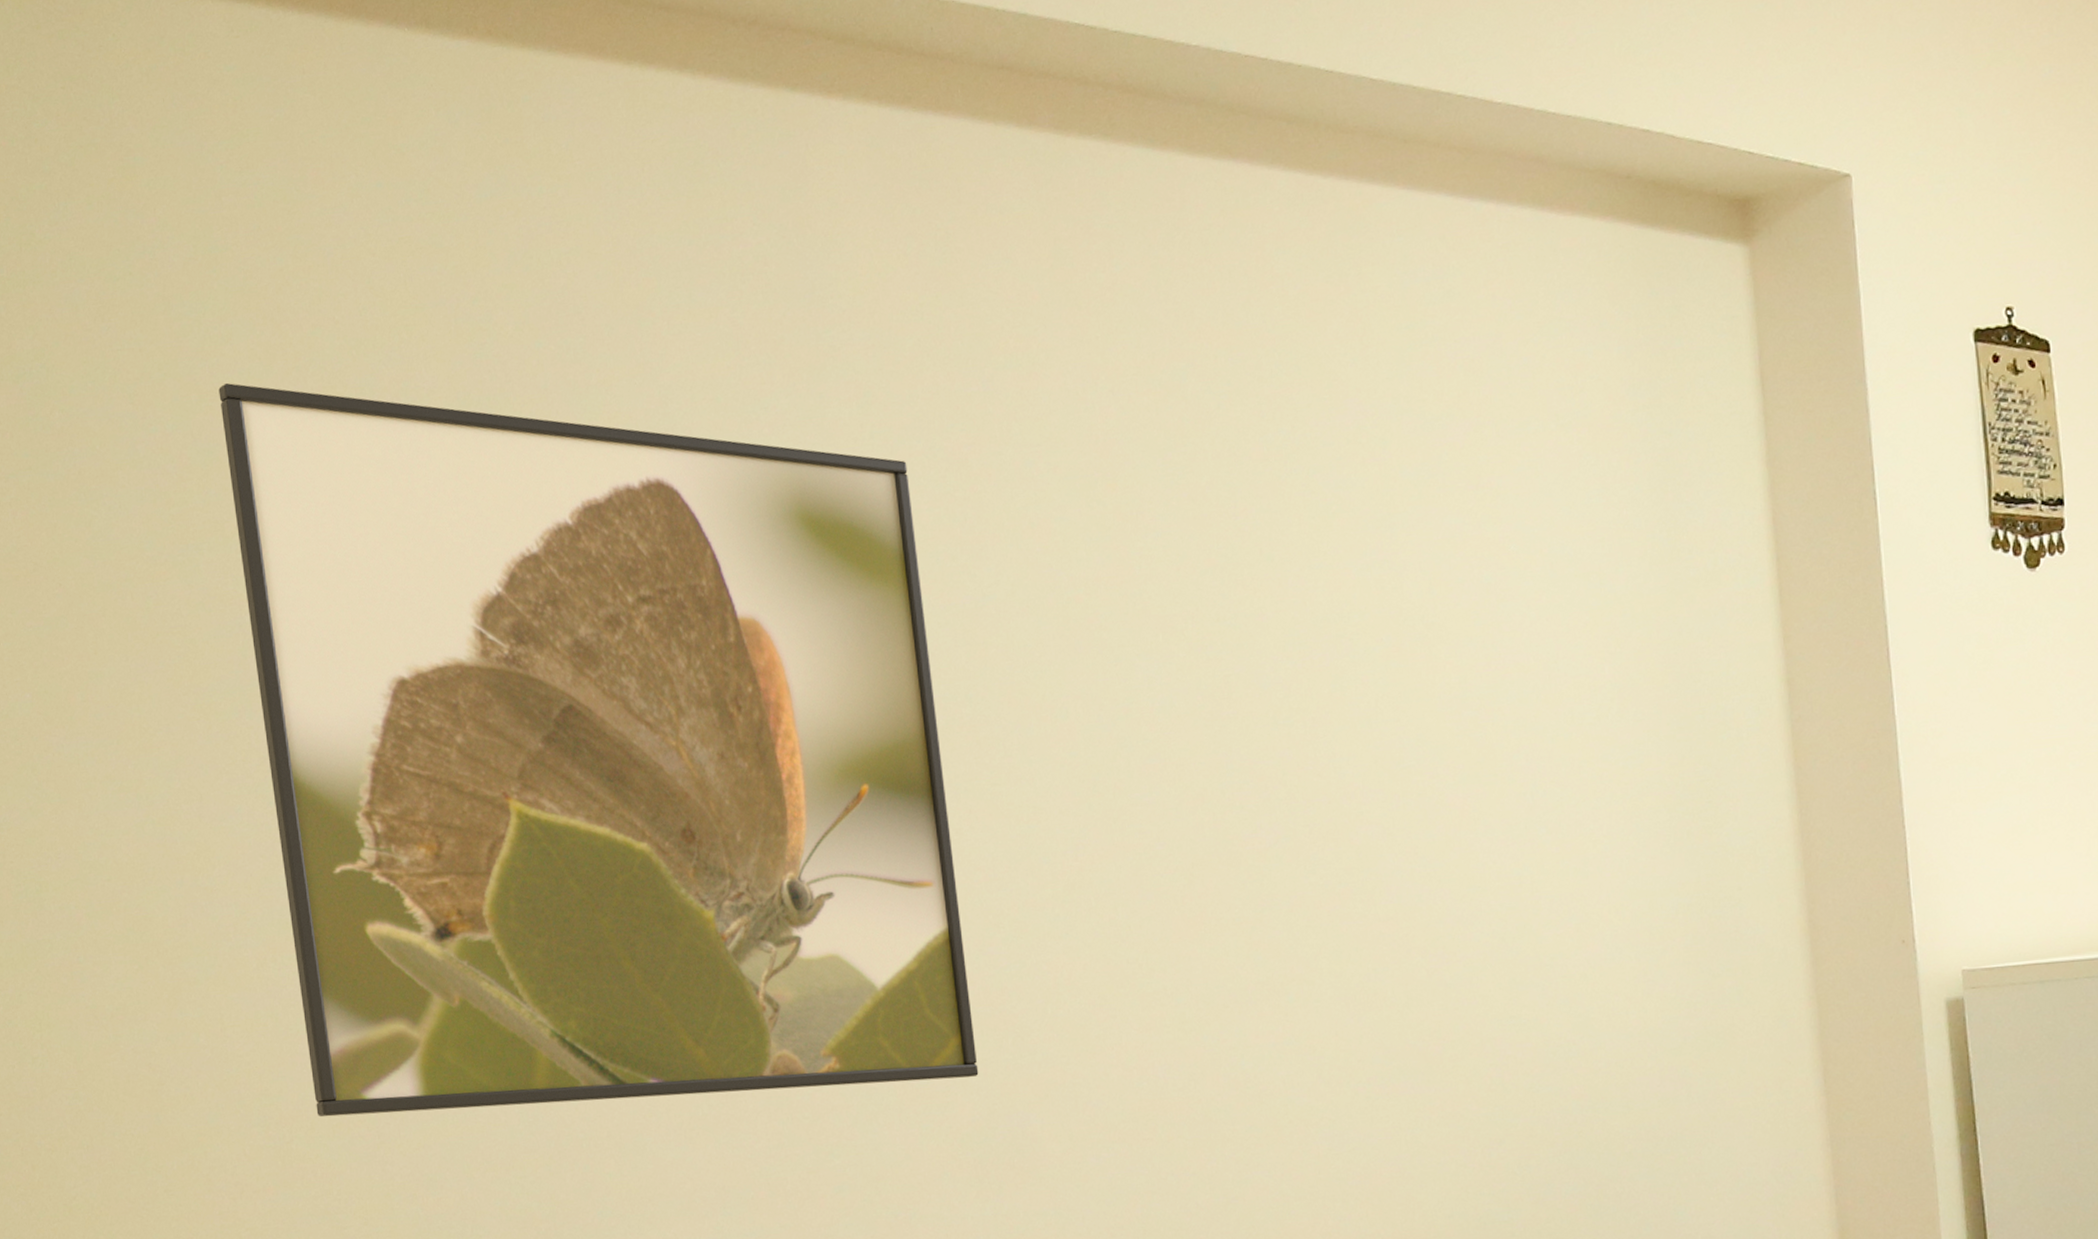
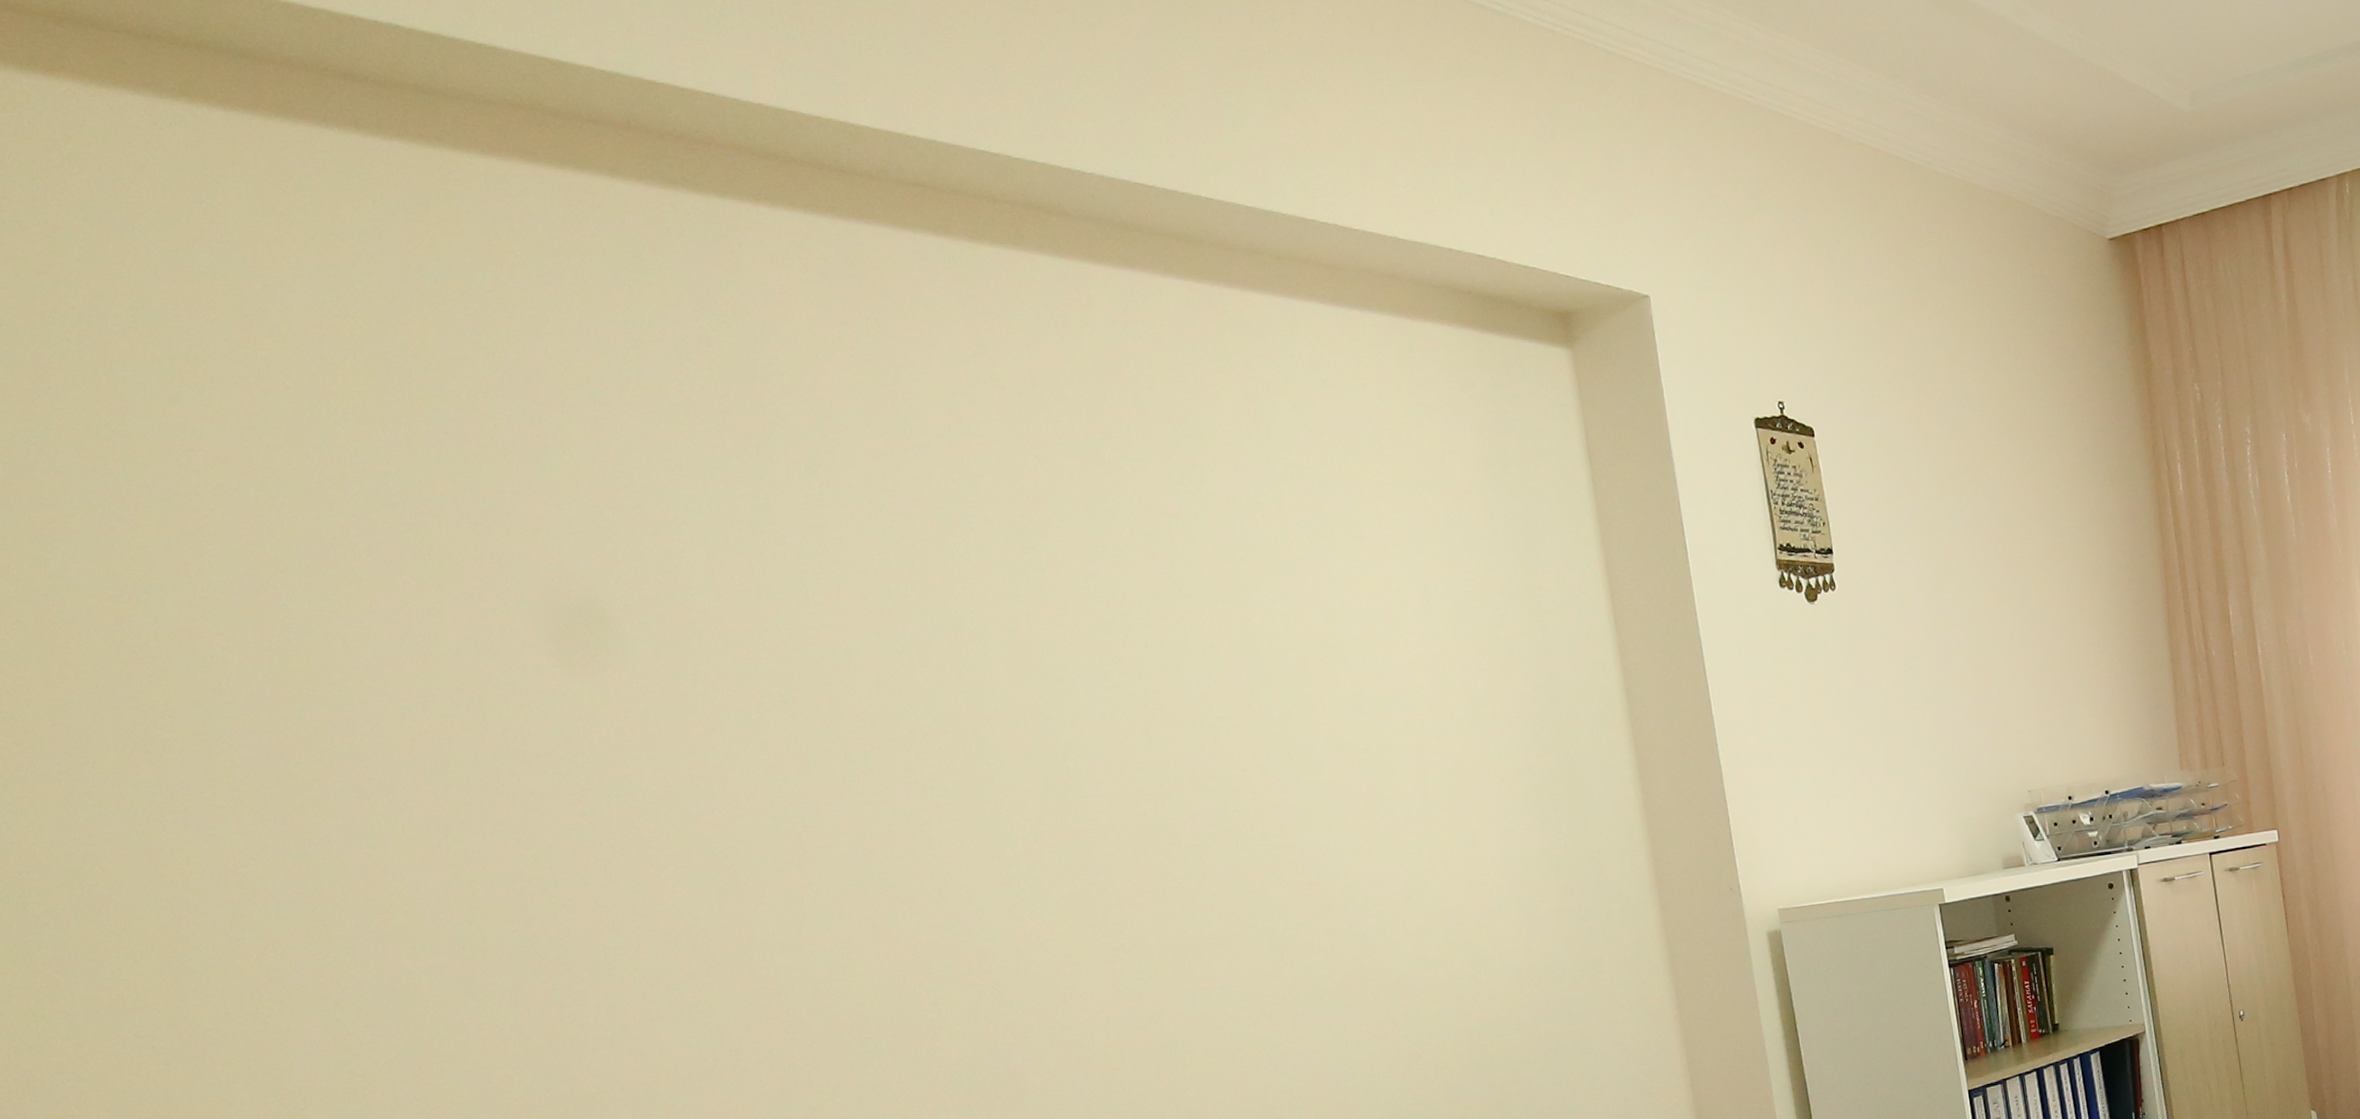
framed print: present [218,383,979,1118] -> none [170,440,962,1086]

